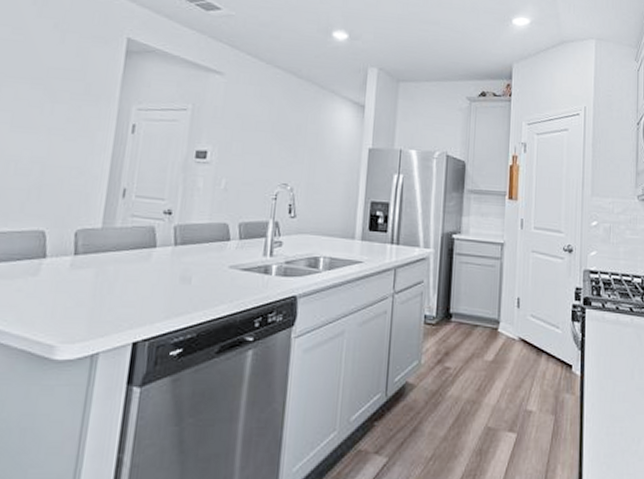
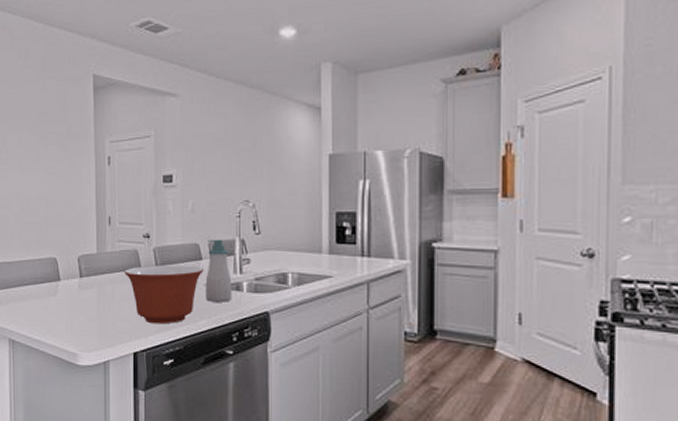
mixing bowl: none [134,244,231,310] -> present [124,265,204,325]
soap bottle: none [229,219,261,286] -> present [205,239,232,302]

